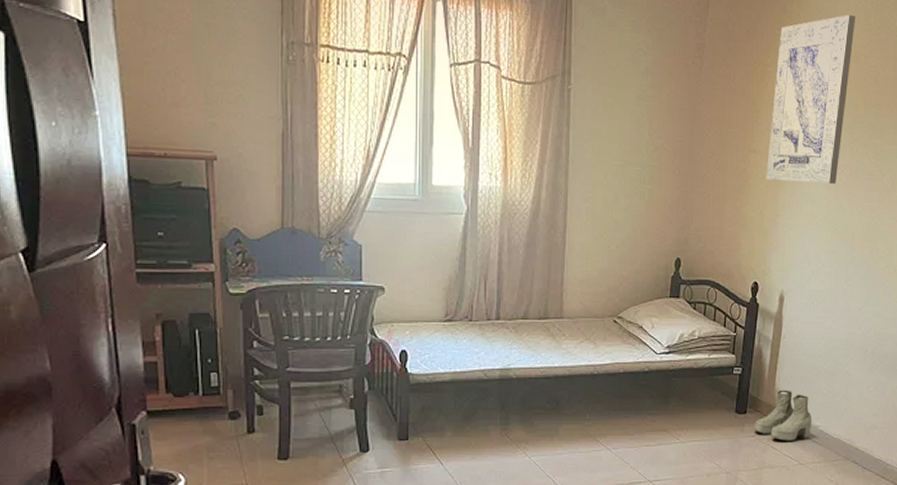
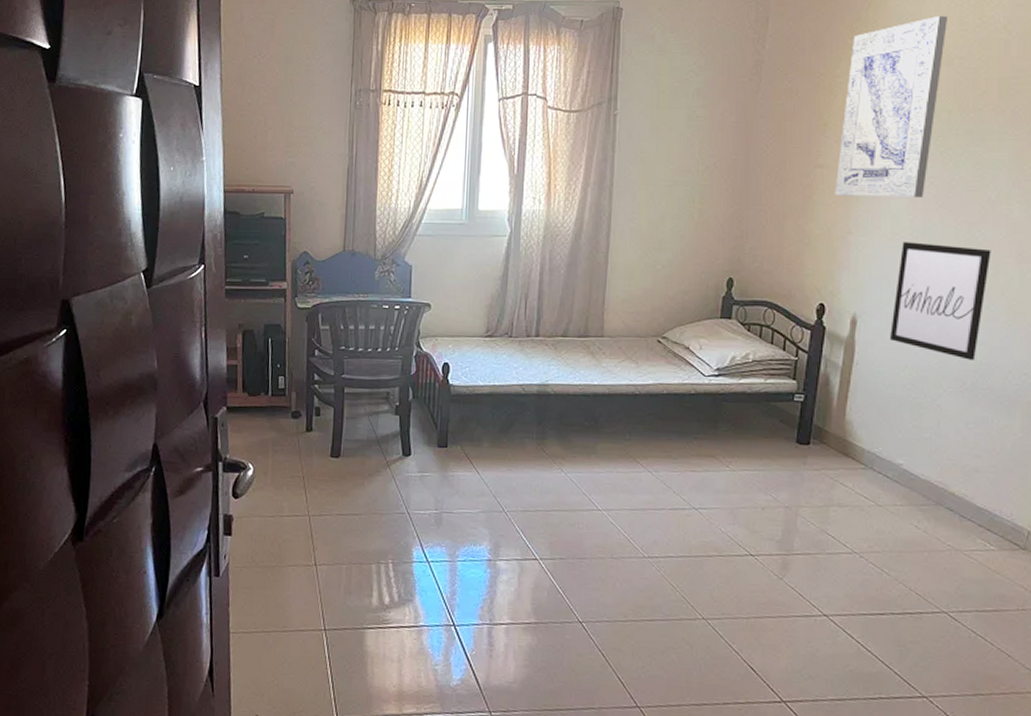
boots: present [754,390,813,441] -> none [819,421,893,479]
wall art: none [810,224,887,331] -> present [890,241,991,360]

